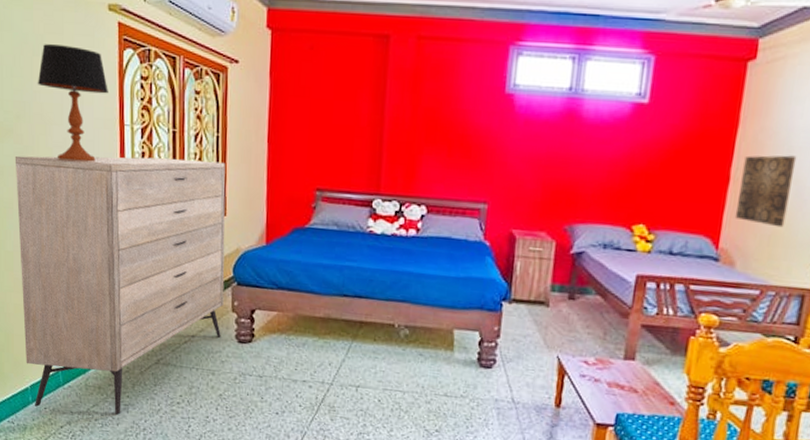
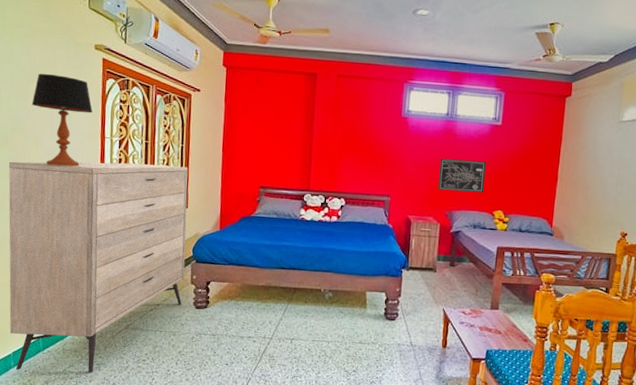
wall art: none [554,150,625,201] -> present [438,158,487,194]
wall art: present [734,155,797,228] -> none [562,161,601,211]

